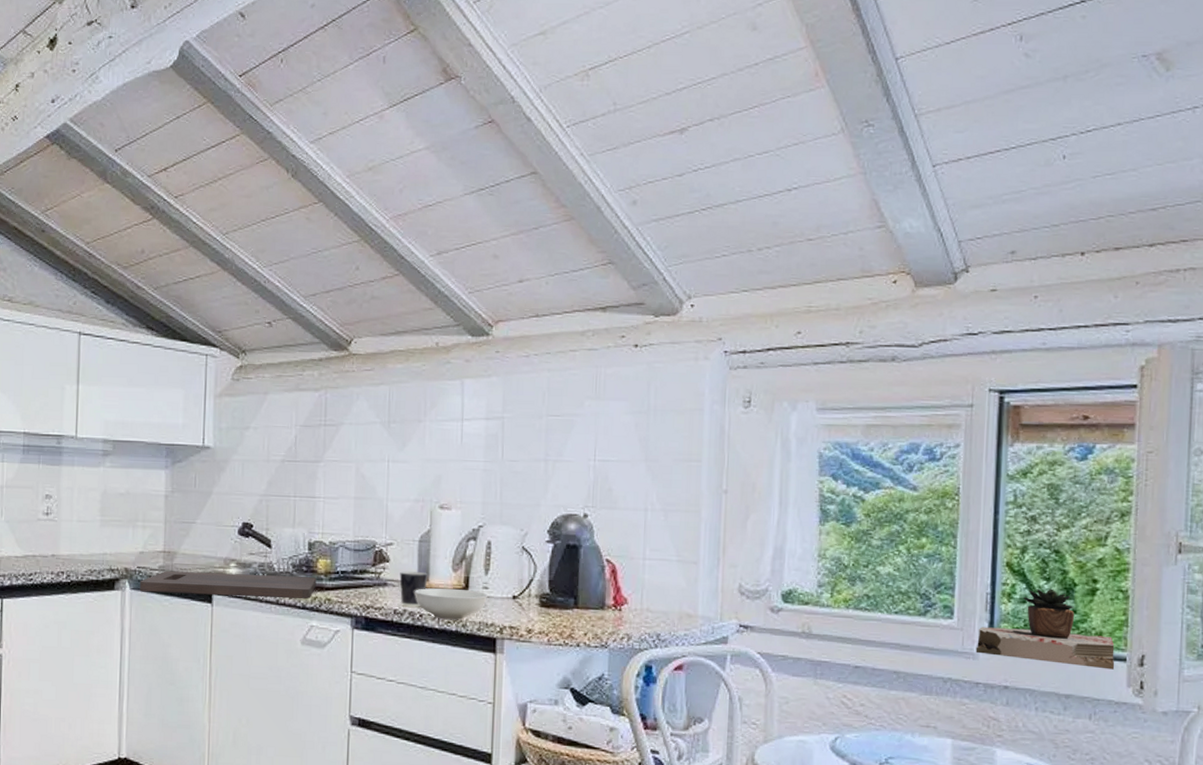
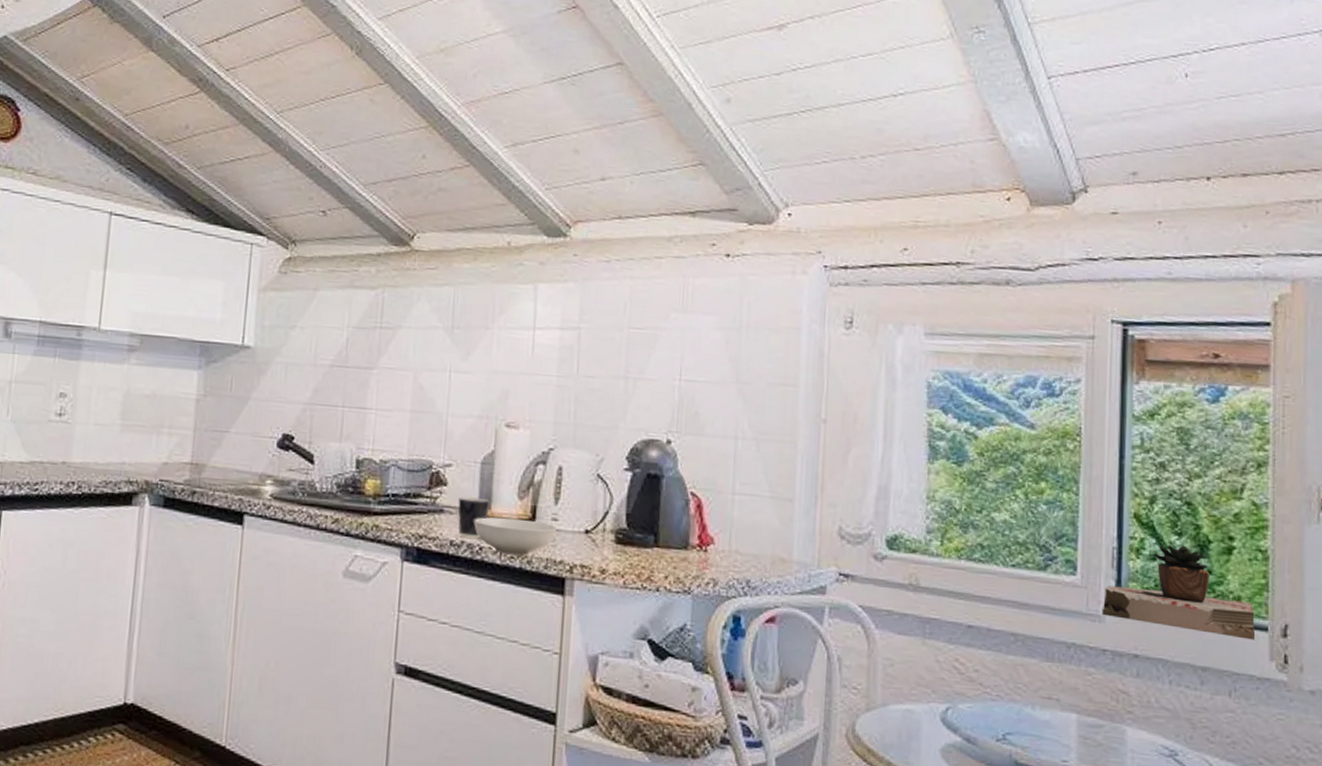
cutting board: present [139,571,317,600] -> none [160,485,364,525]

